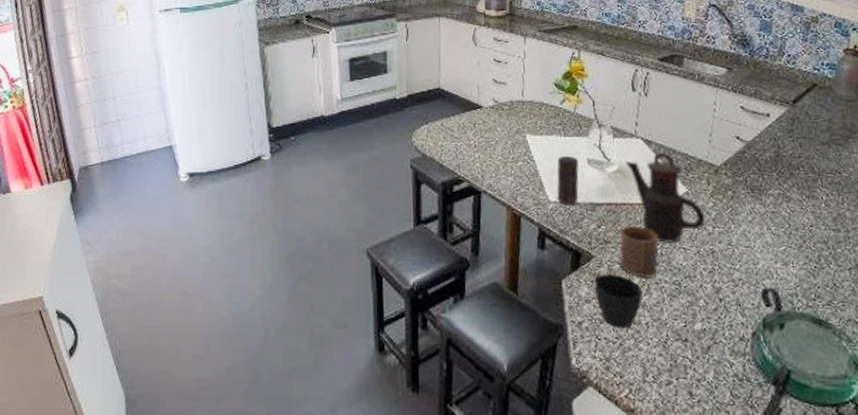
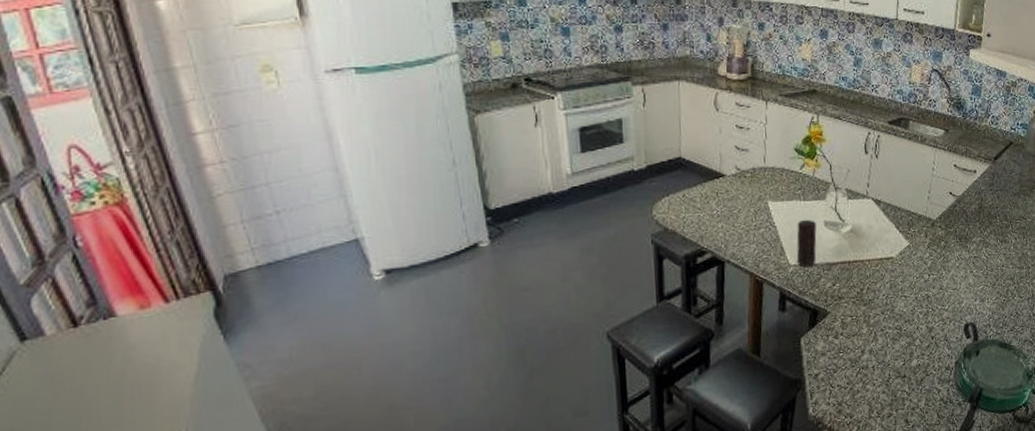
cup: present [594,273,643,329] -> none [829,326,870,375]
cup: present [619,225,660,278] -> none [851,280,885,327]
teapot: present [625,153,706,243] -> none [857,211,923,294]

